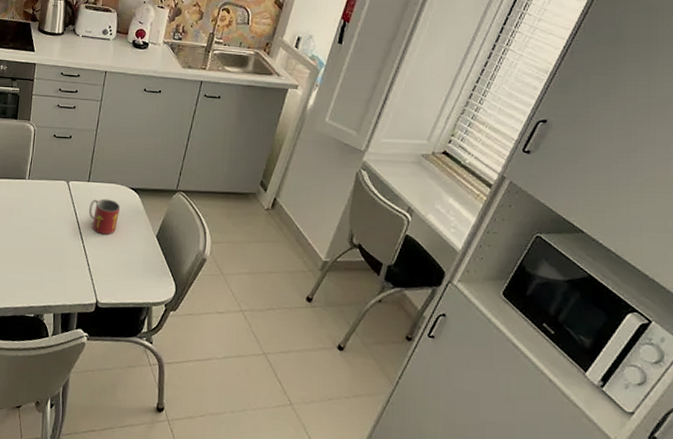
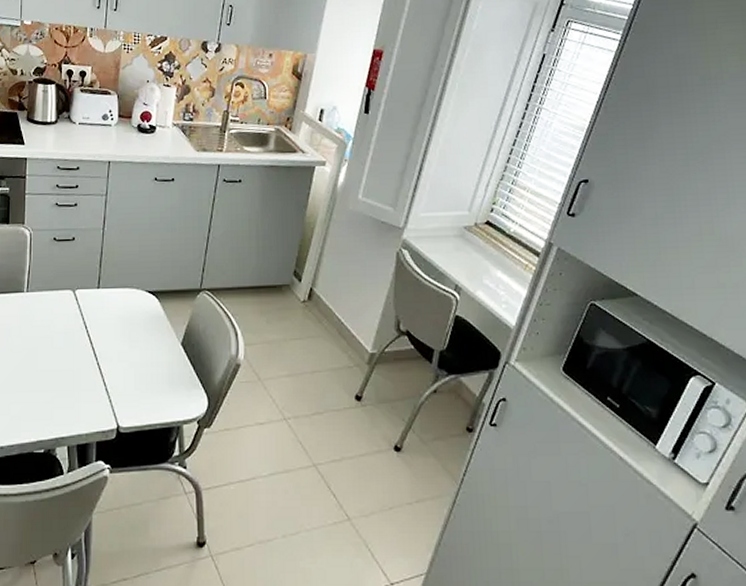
mug: present [89,199,121,234] -> none [101,306,138,347]

